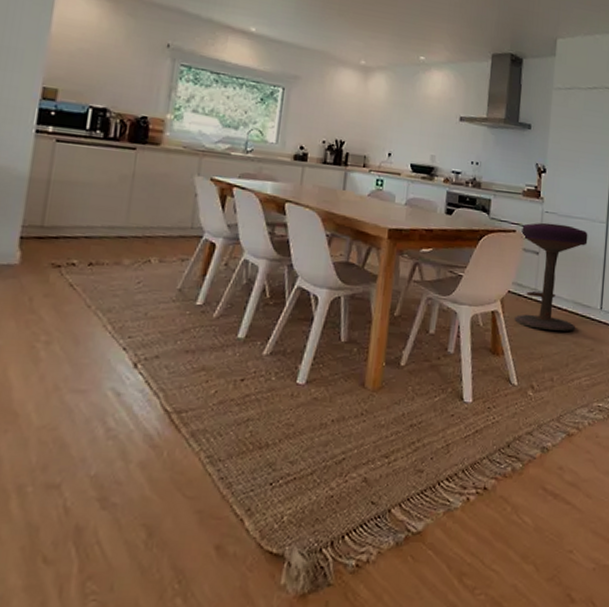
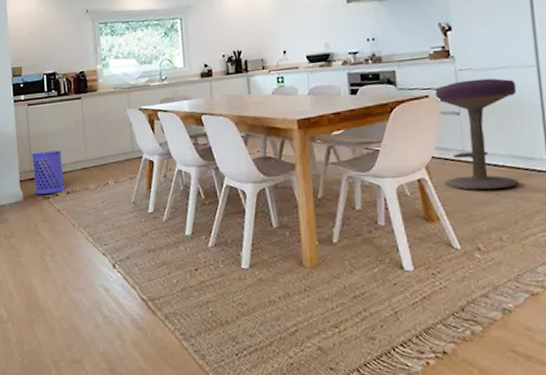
waste bin: none [41,203,93,262] -> present [31,150,65,194]

